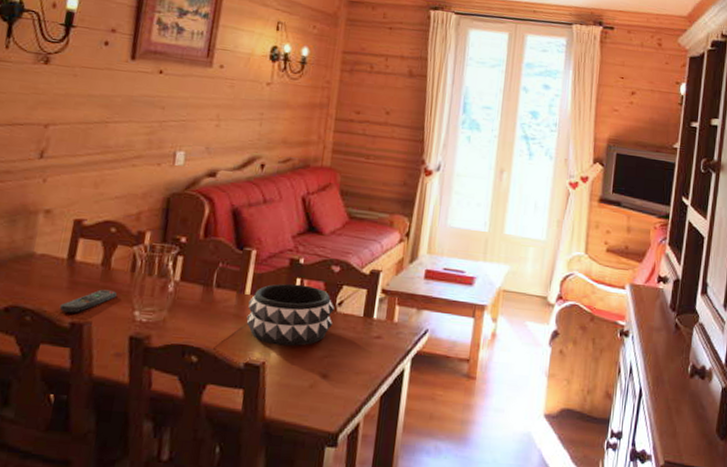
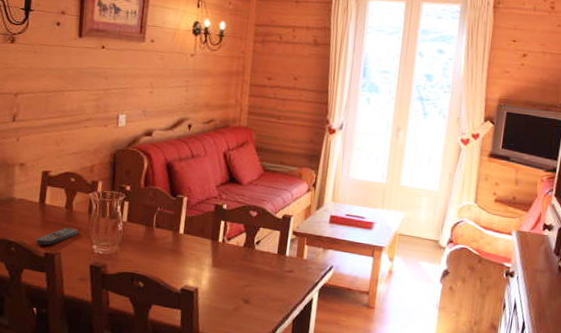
decorative bowl: present [246,283,334,347] -> none [181,225,253,277]

